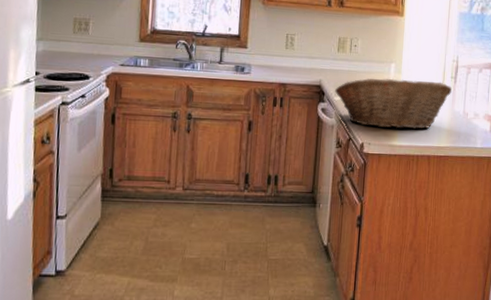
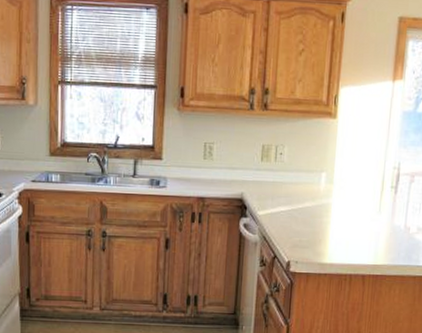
fruit basket: present [335,78,452,129] -> none [258,189,391,246]

